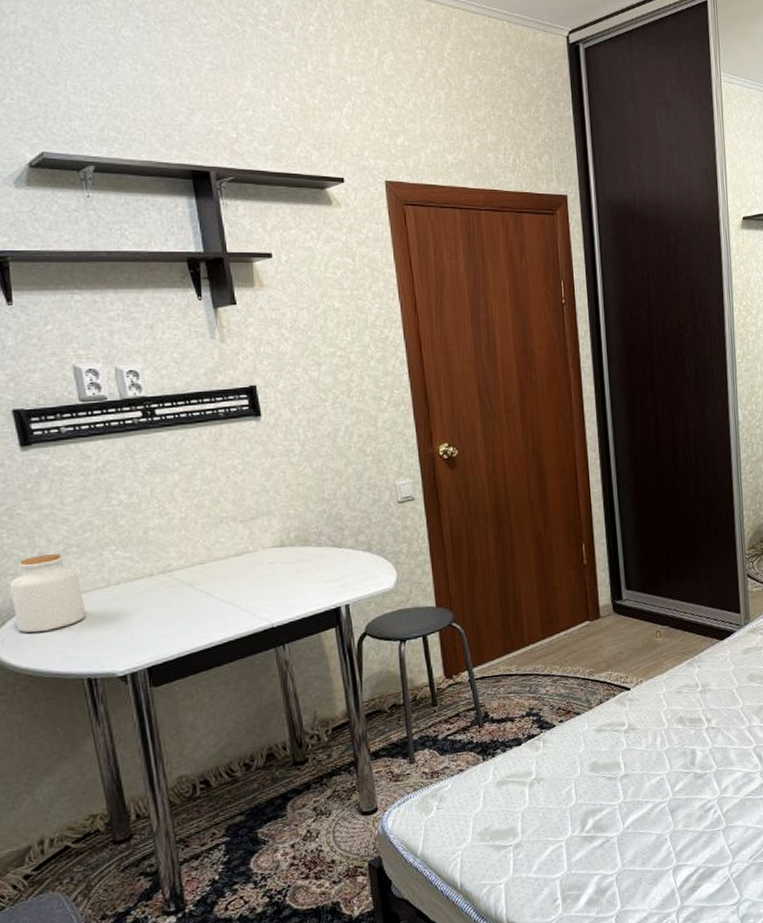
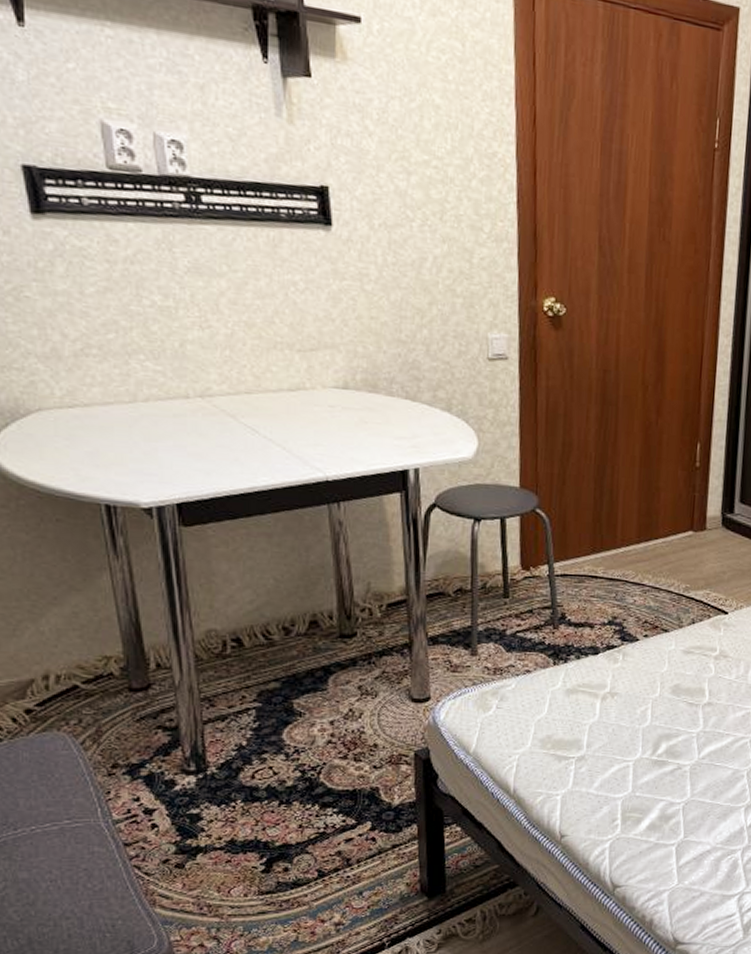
jar: present [10,554,86,633] -> none [14,351,107,443]

